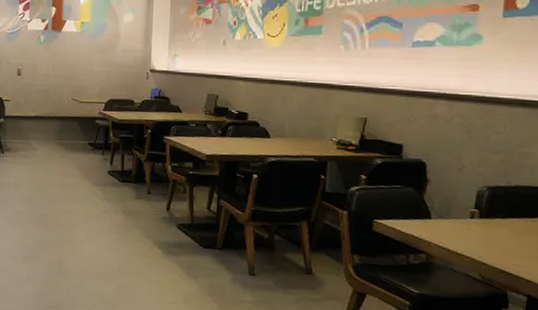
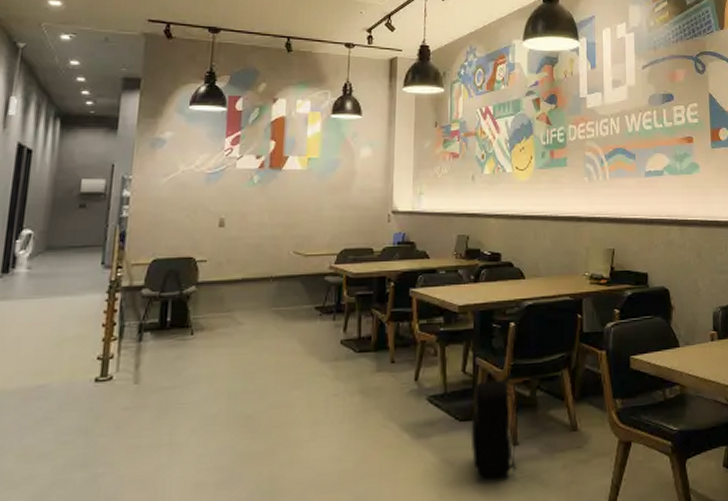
backpack: none [212,217,257,296] -> present [470,373,519,476]

